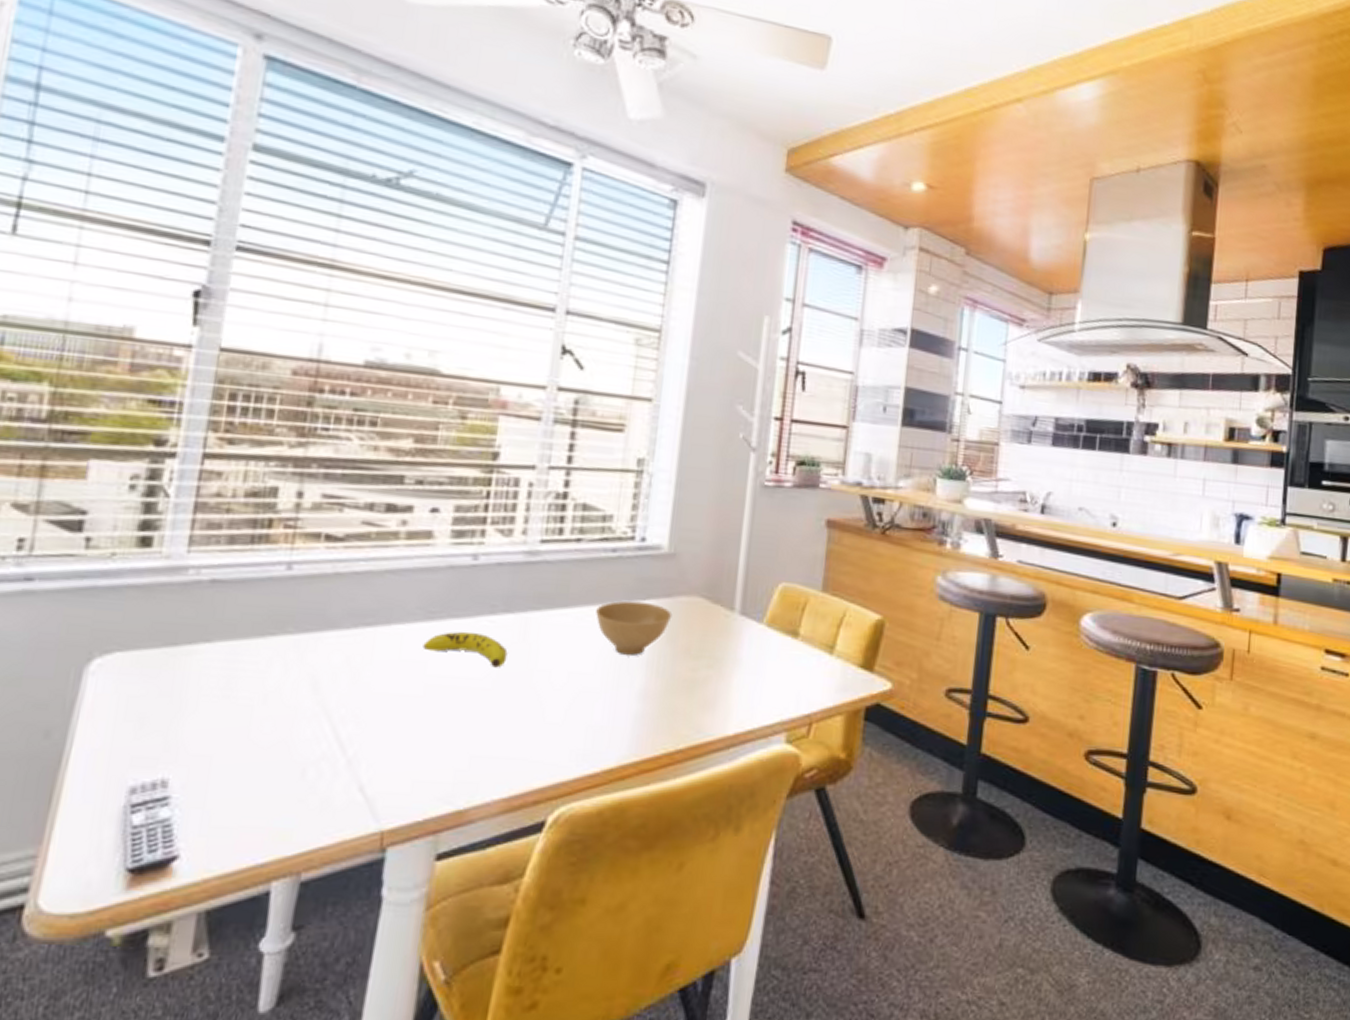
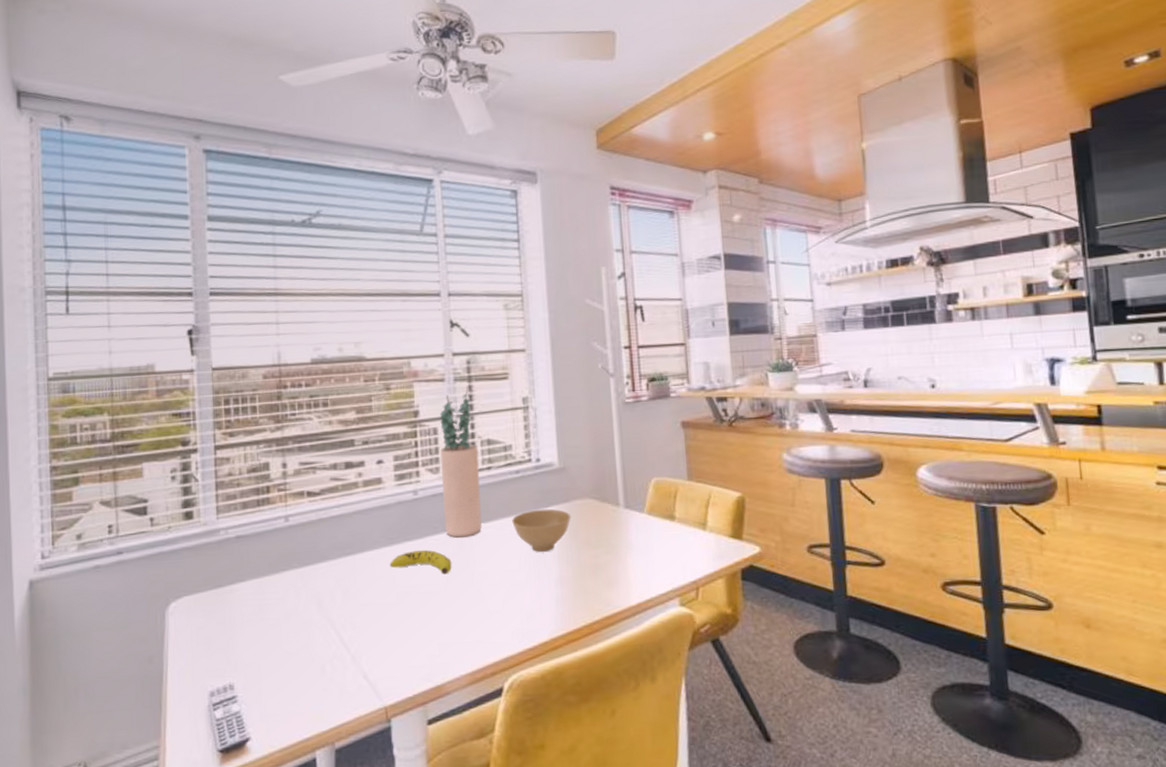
vase: none [506,431,573,624] -> present [440,386,482,538]

